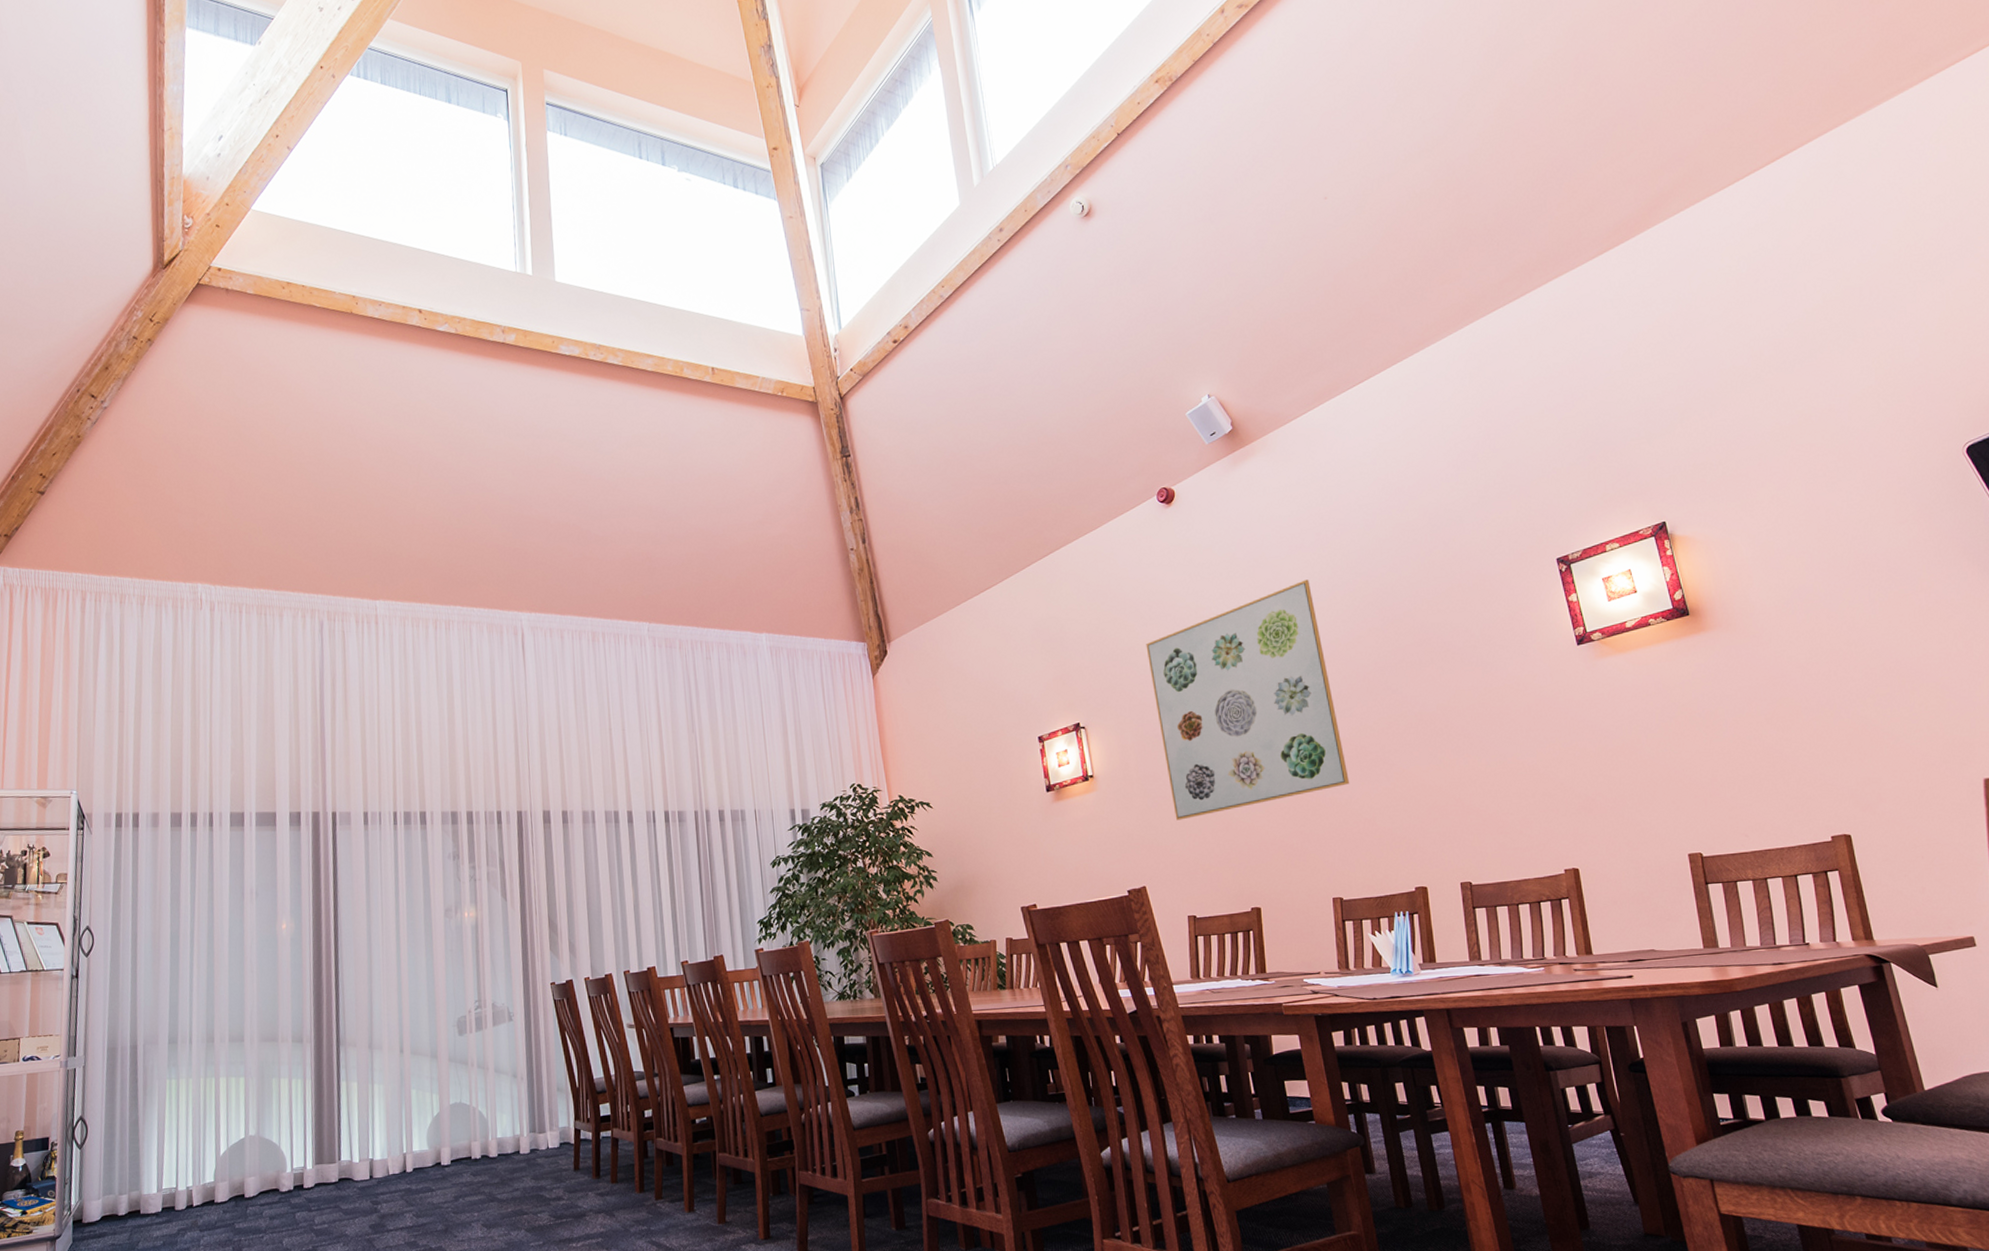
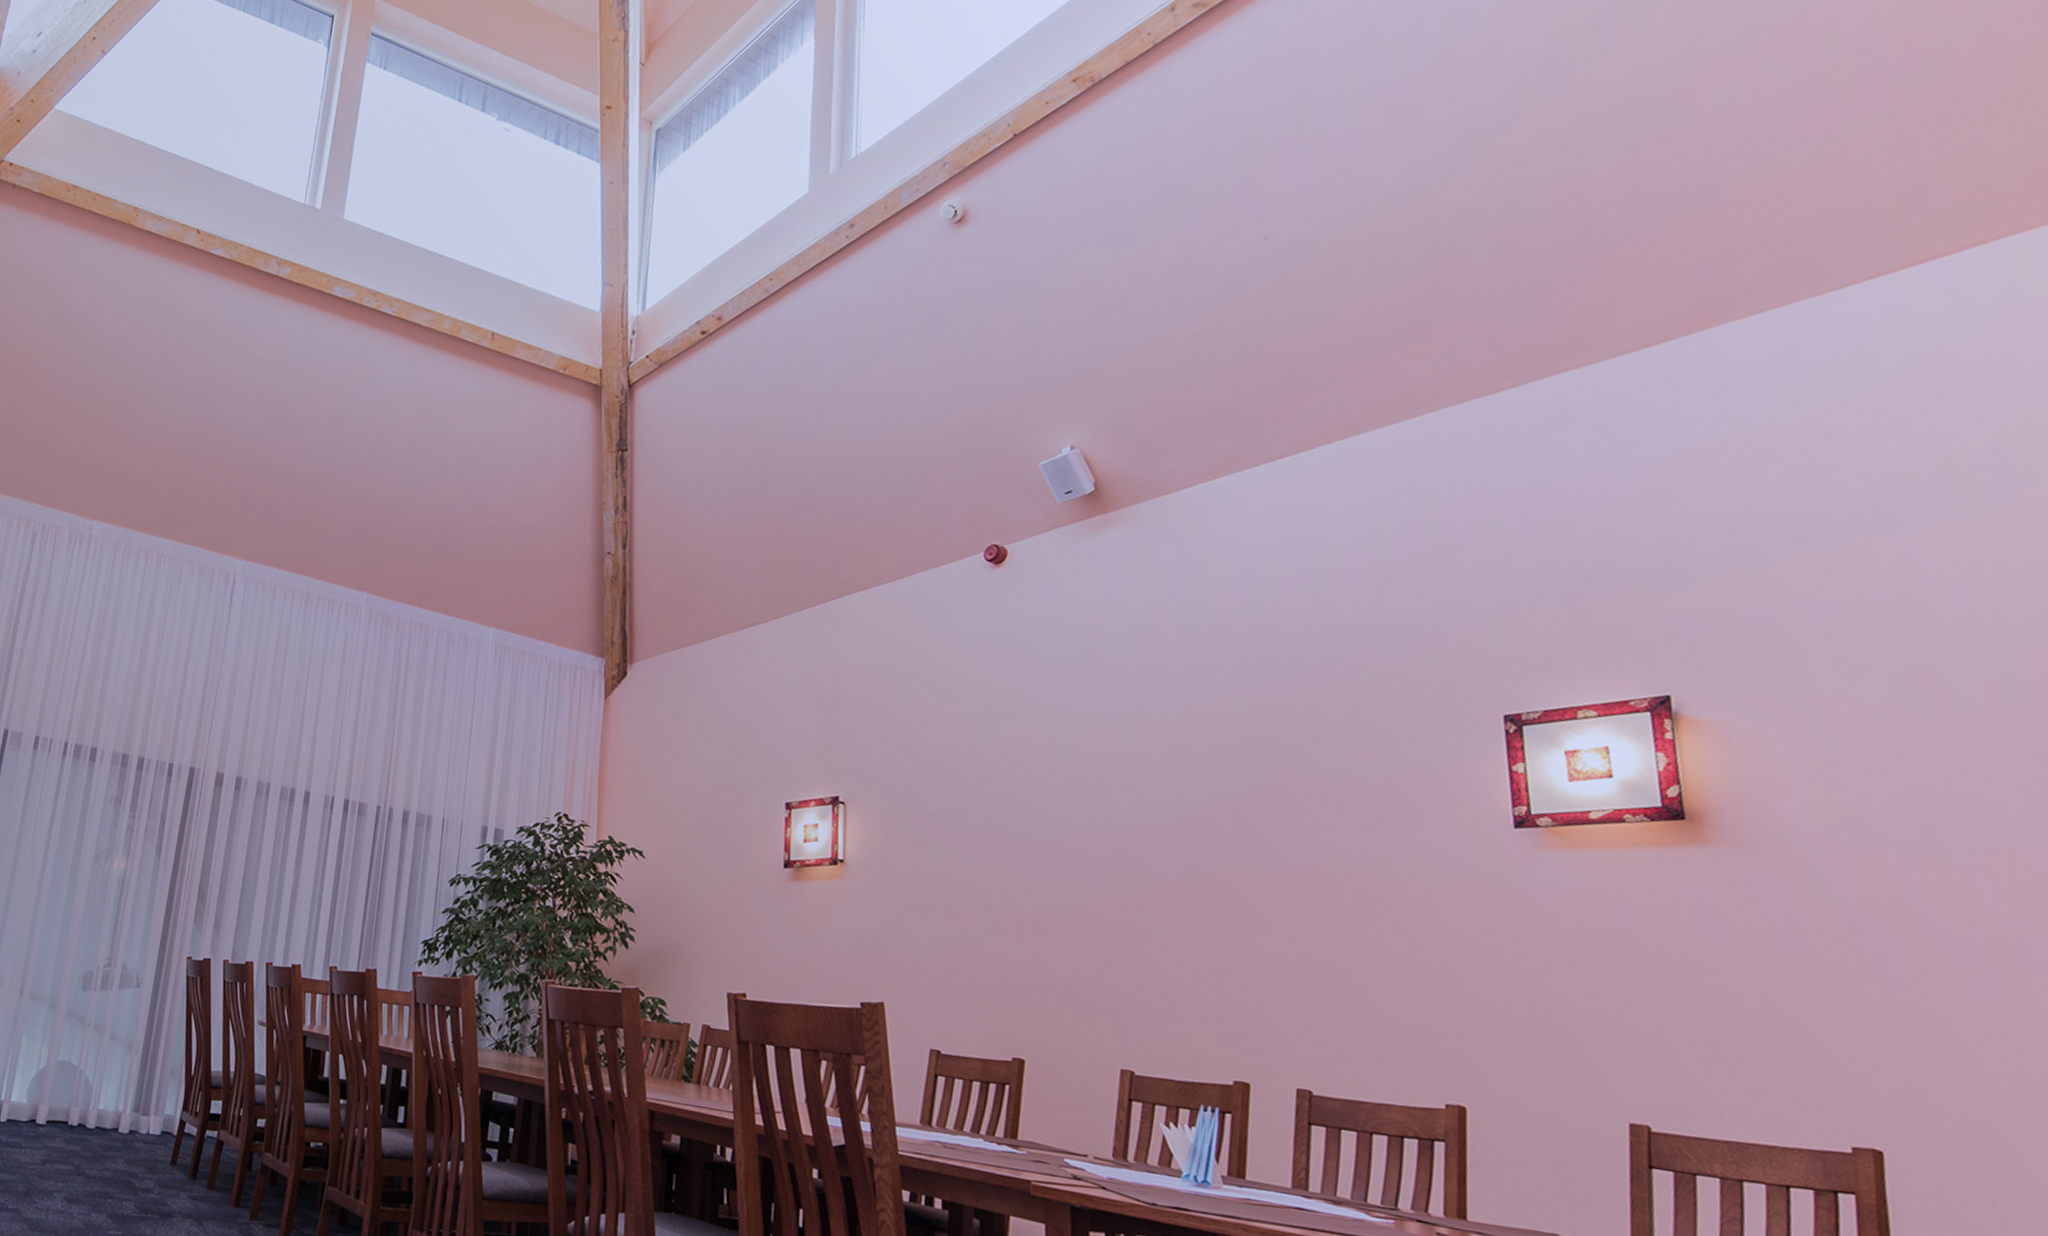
wall art: present [1146,579,1349,821] -> none [936,682,1170,938]

